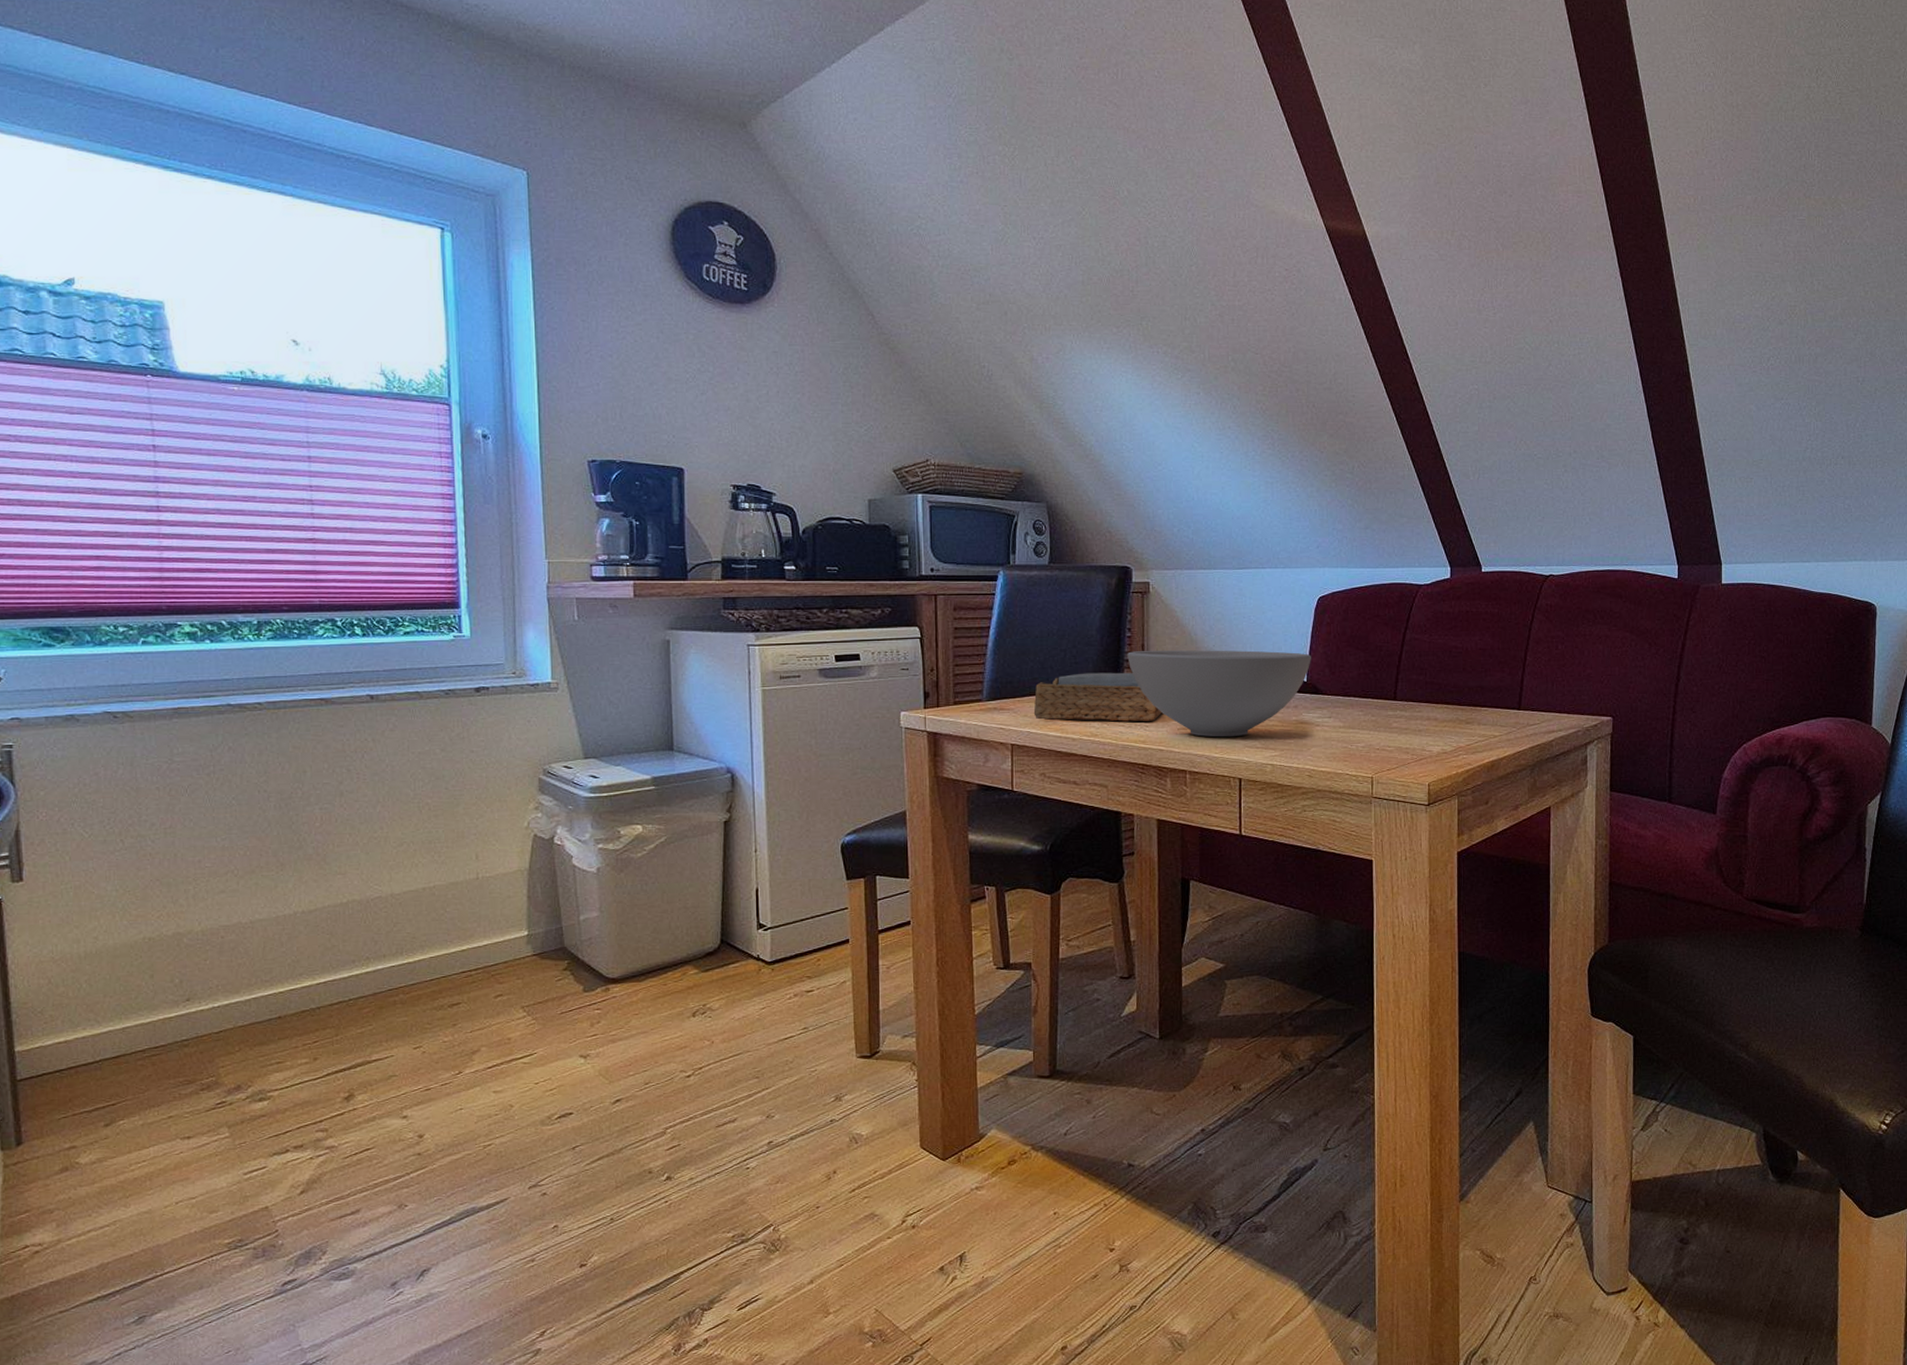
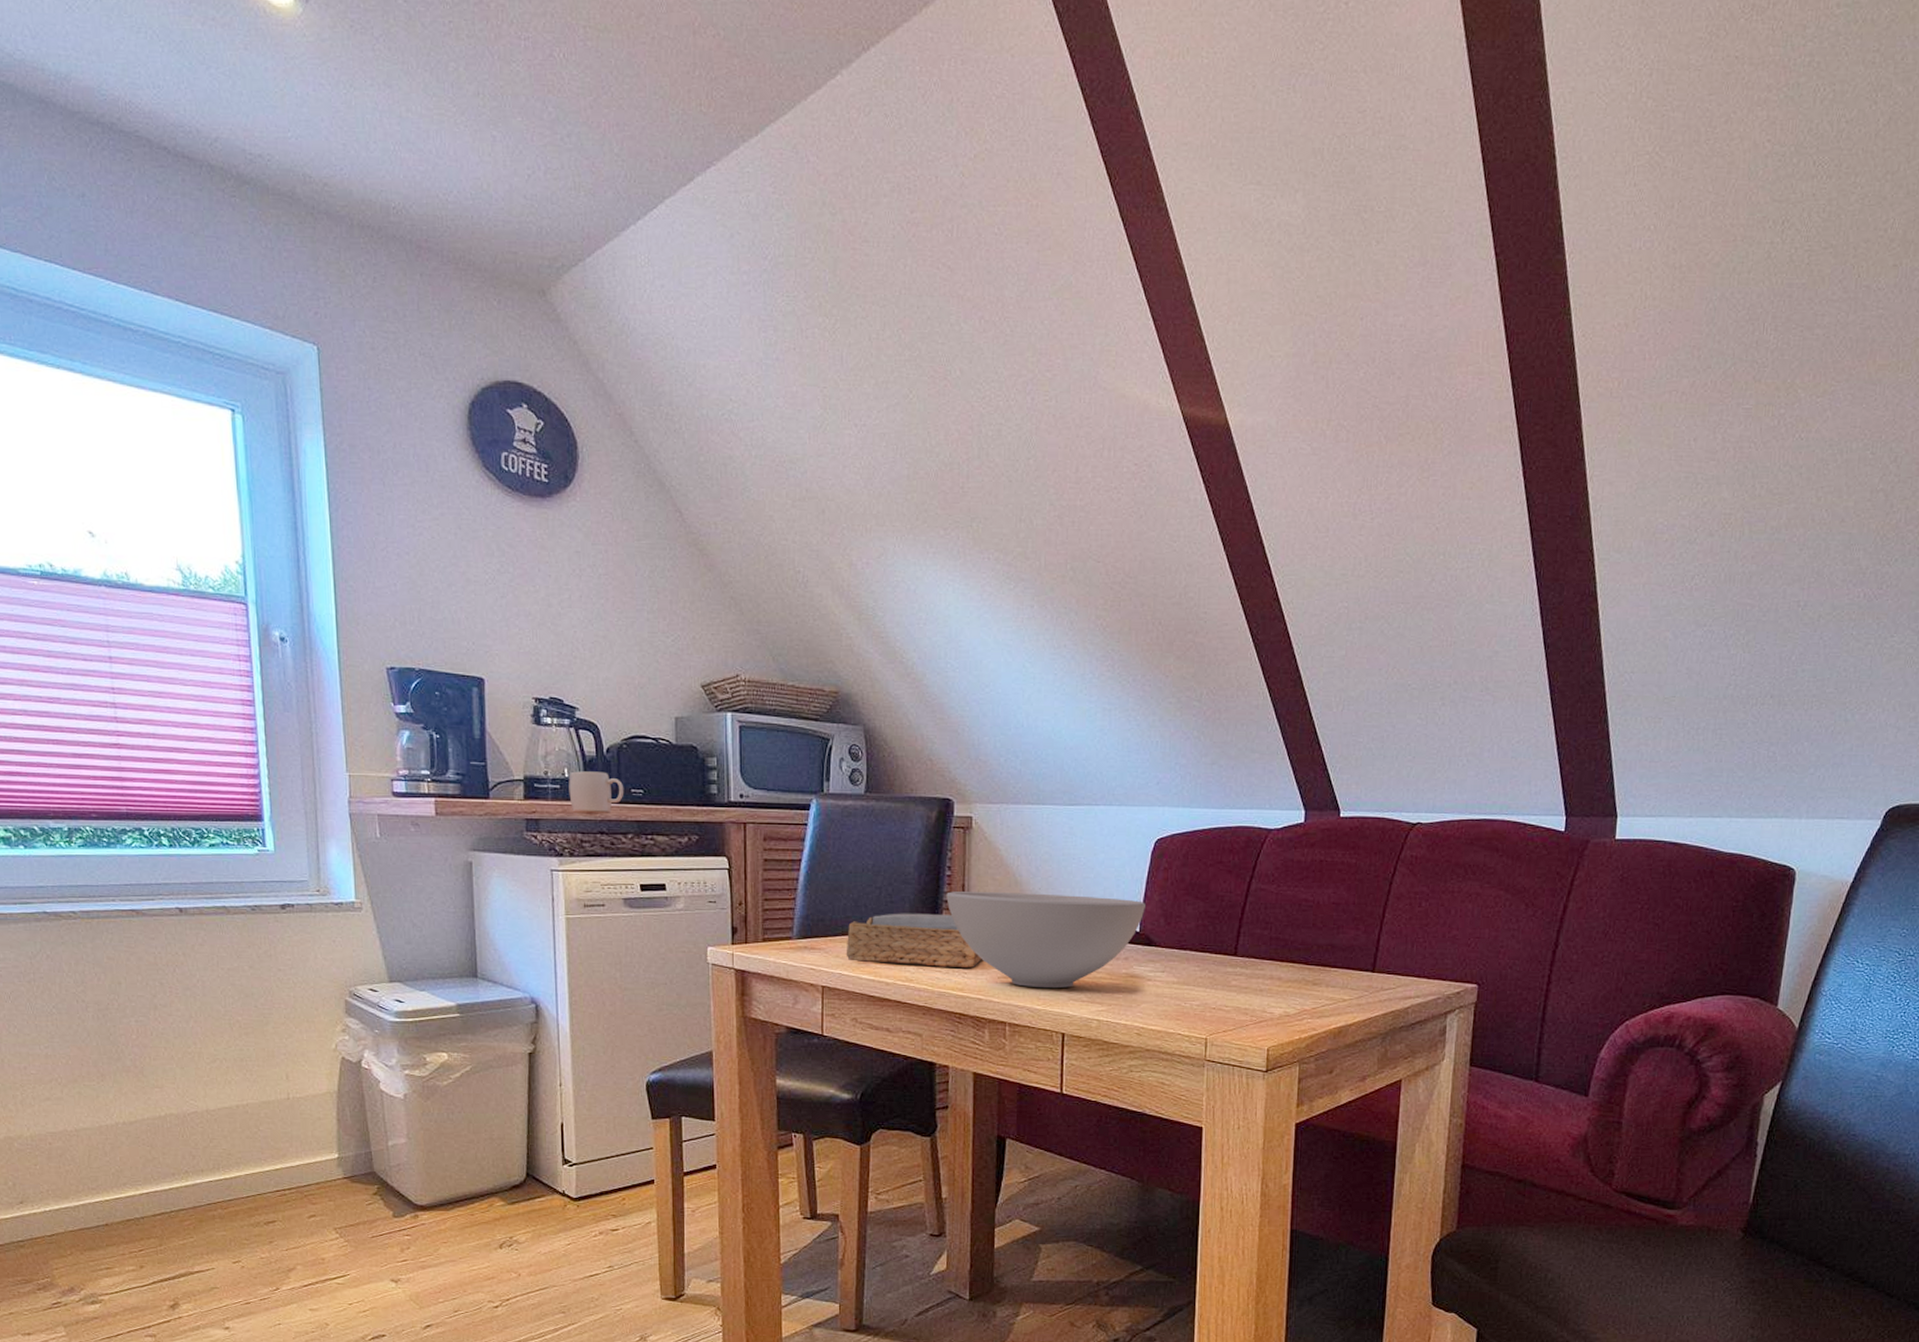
mug: none [765,551,820,591] -> present [568,771,624,814]

